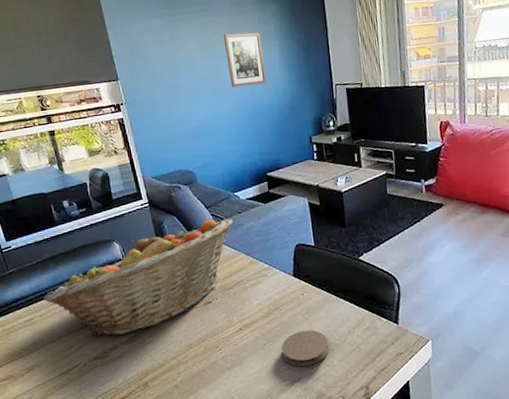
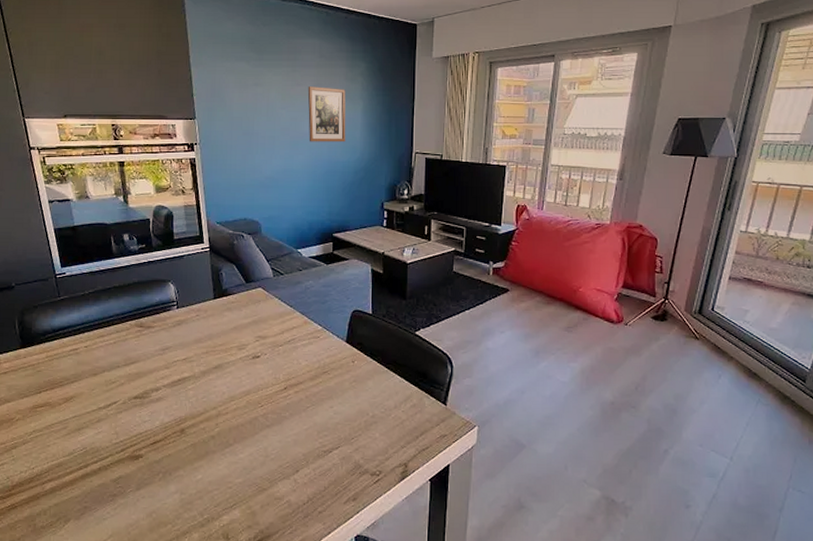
fruit basket: present [44,218,234,337] -> none [91,273,293,377]
coaster: present [281,330,330,367] -> none [324,398,373,435]

